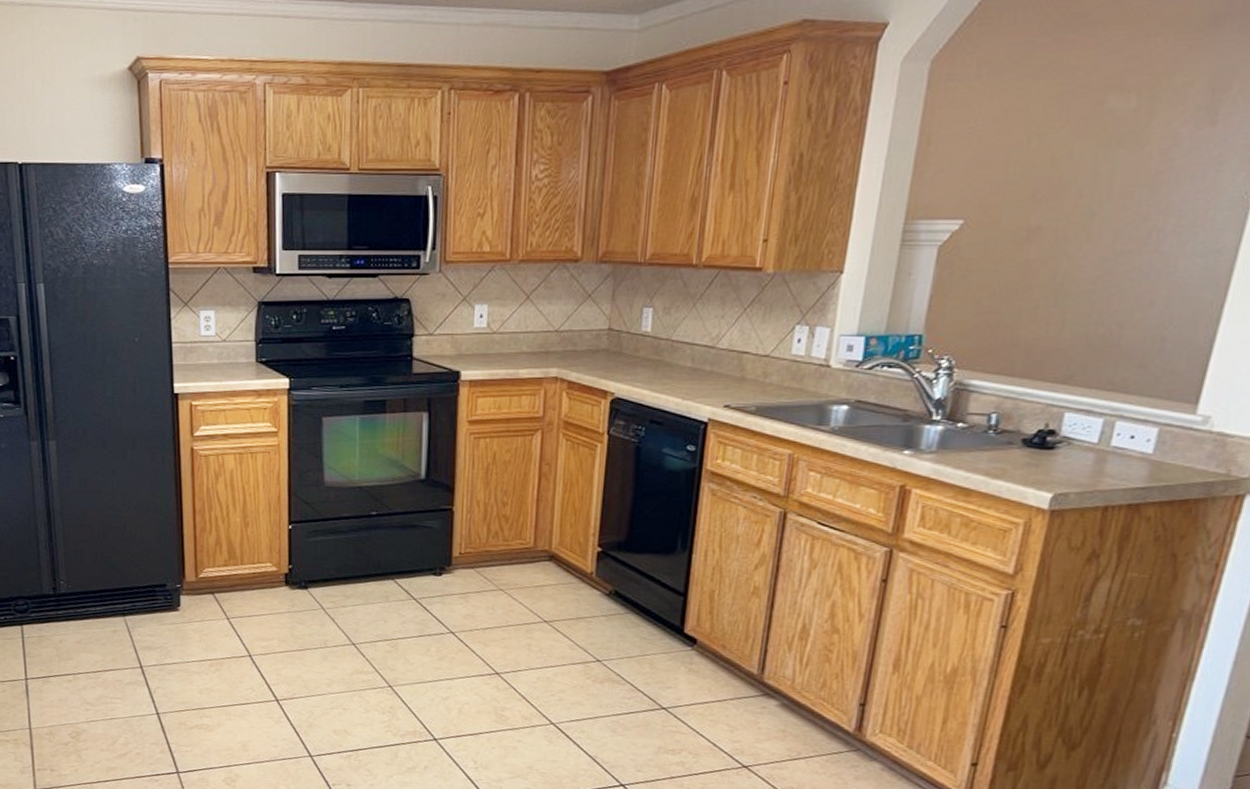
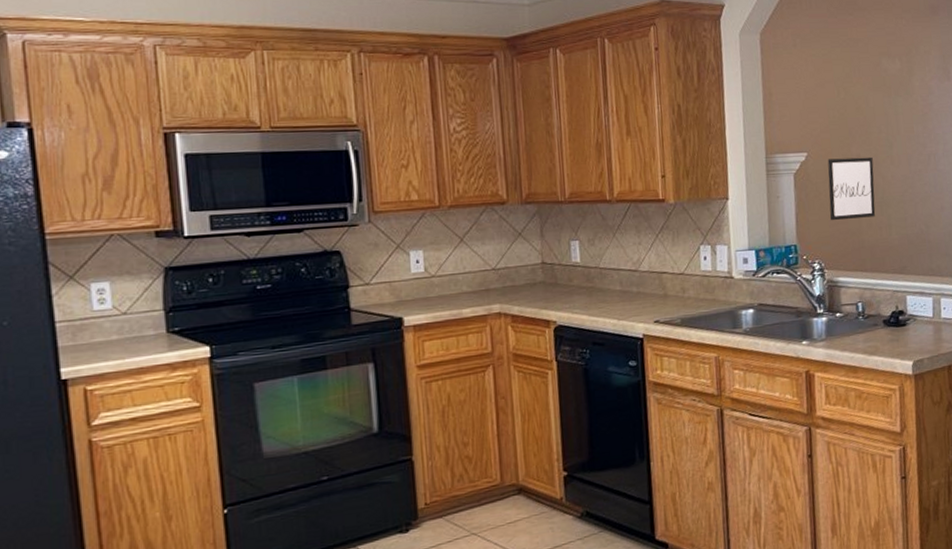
wall art: none [976,229,1060,309] -> present [827,157,876,221]

